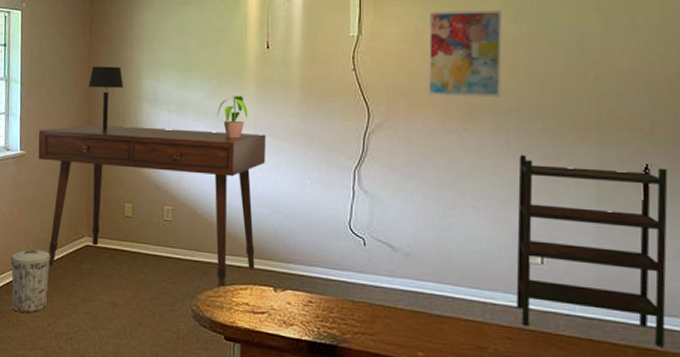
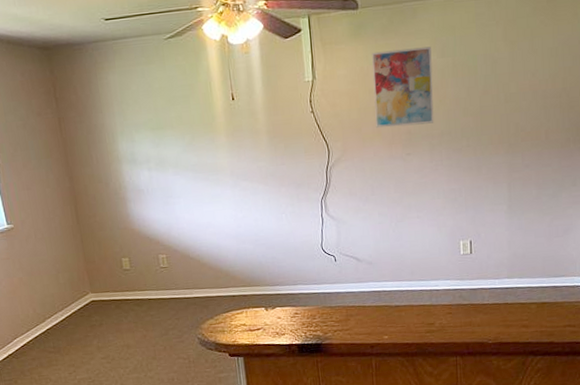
trash can: present [10,249,51,313] -> none [20,311,64,369]
desk: present [38,124,267,290] -> none [23,179,247,324]
table lamp: present [88,66,124,130] -> none [64,132,101,194]
potted plant: present [217,96,248,139] -> none [194,147,224,188]
bookshelf: present [516,155,668,347] -> none [451,164,558,302]

